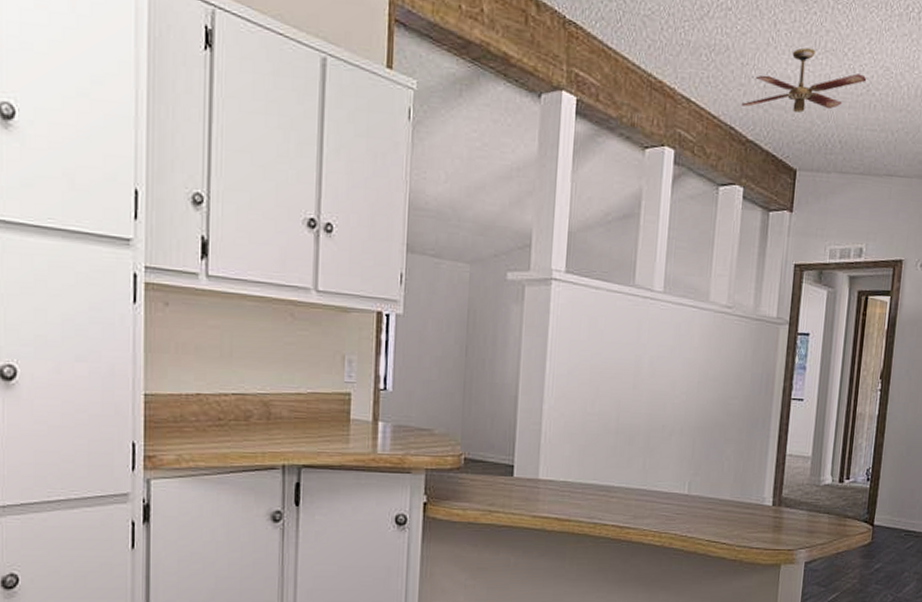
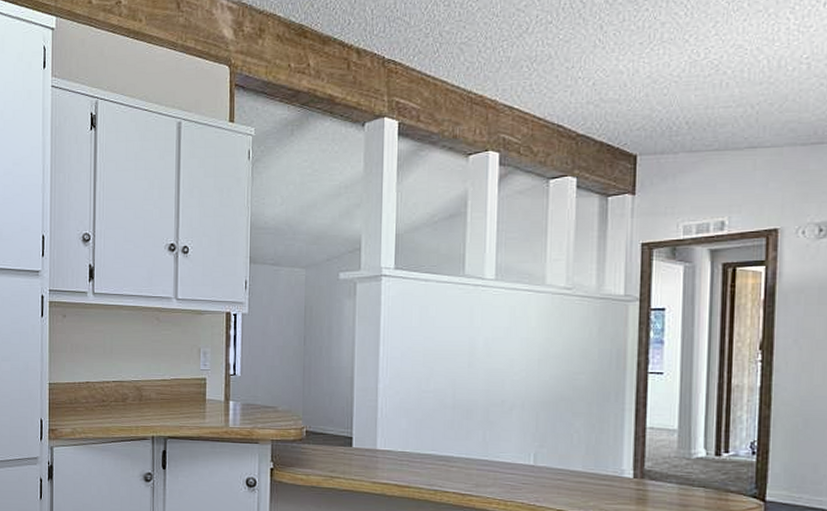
ceiling fan: present [741,47,867,113] -> none [568,42,715,105]

